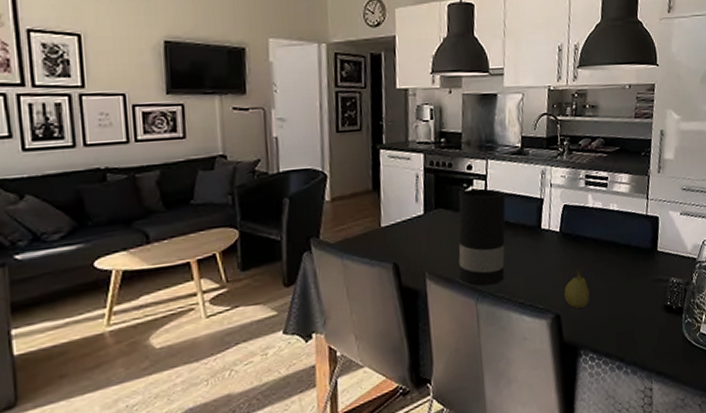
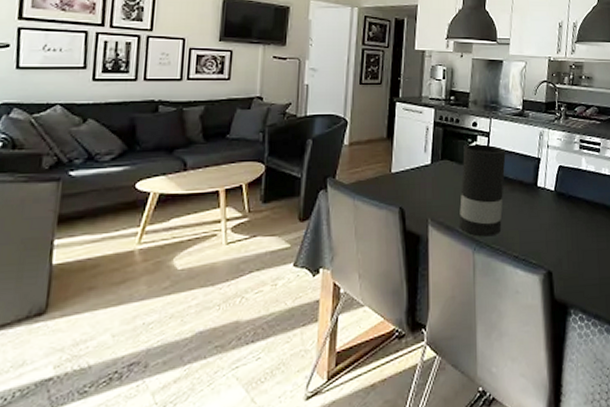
fruit: present [564,268,590,309] -> none [556,227,581,267]

